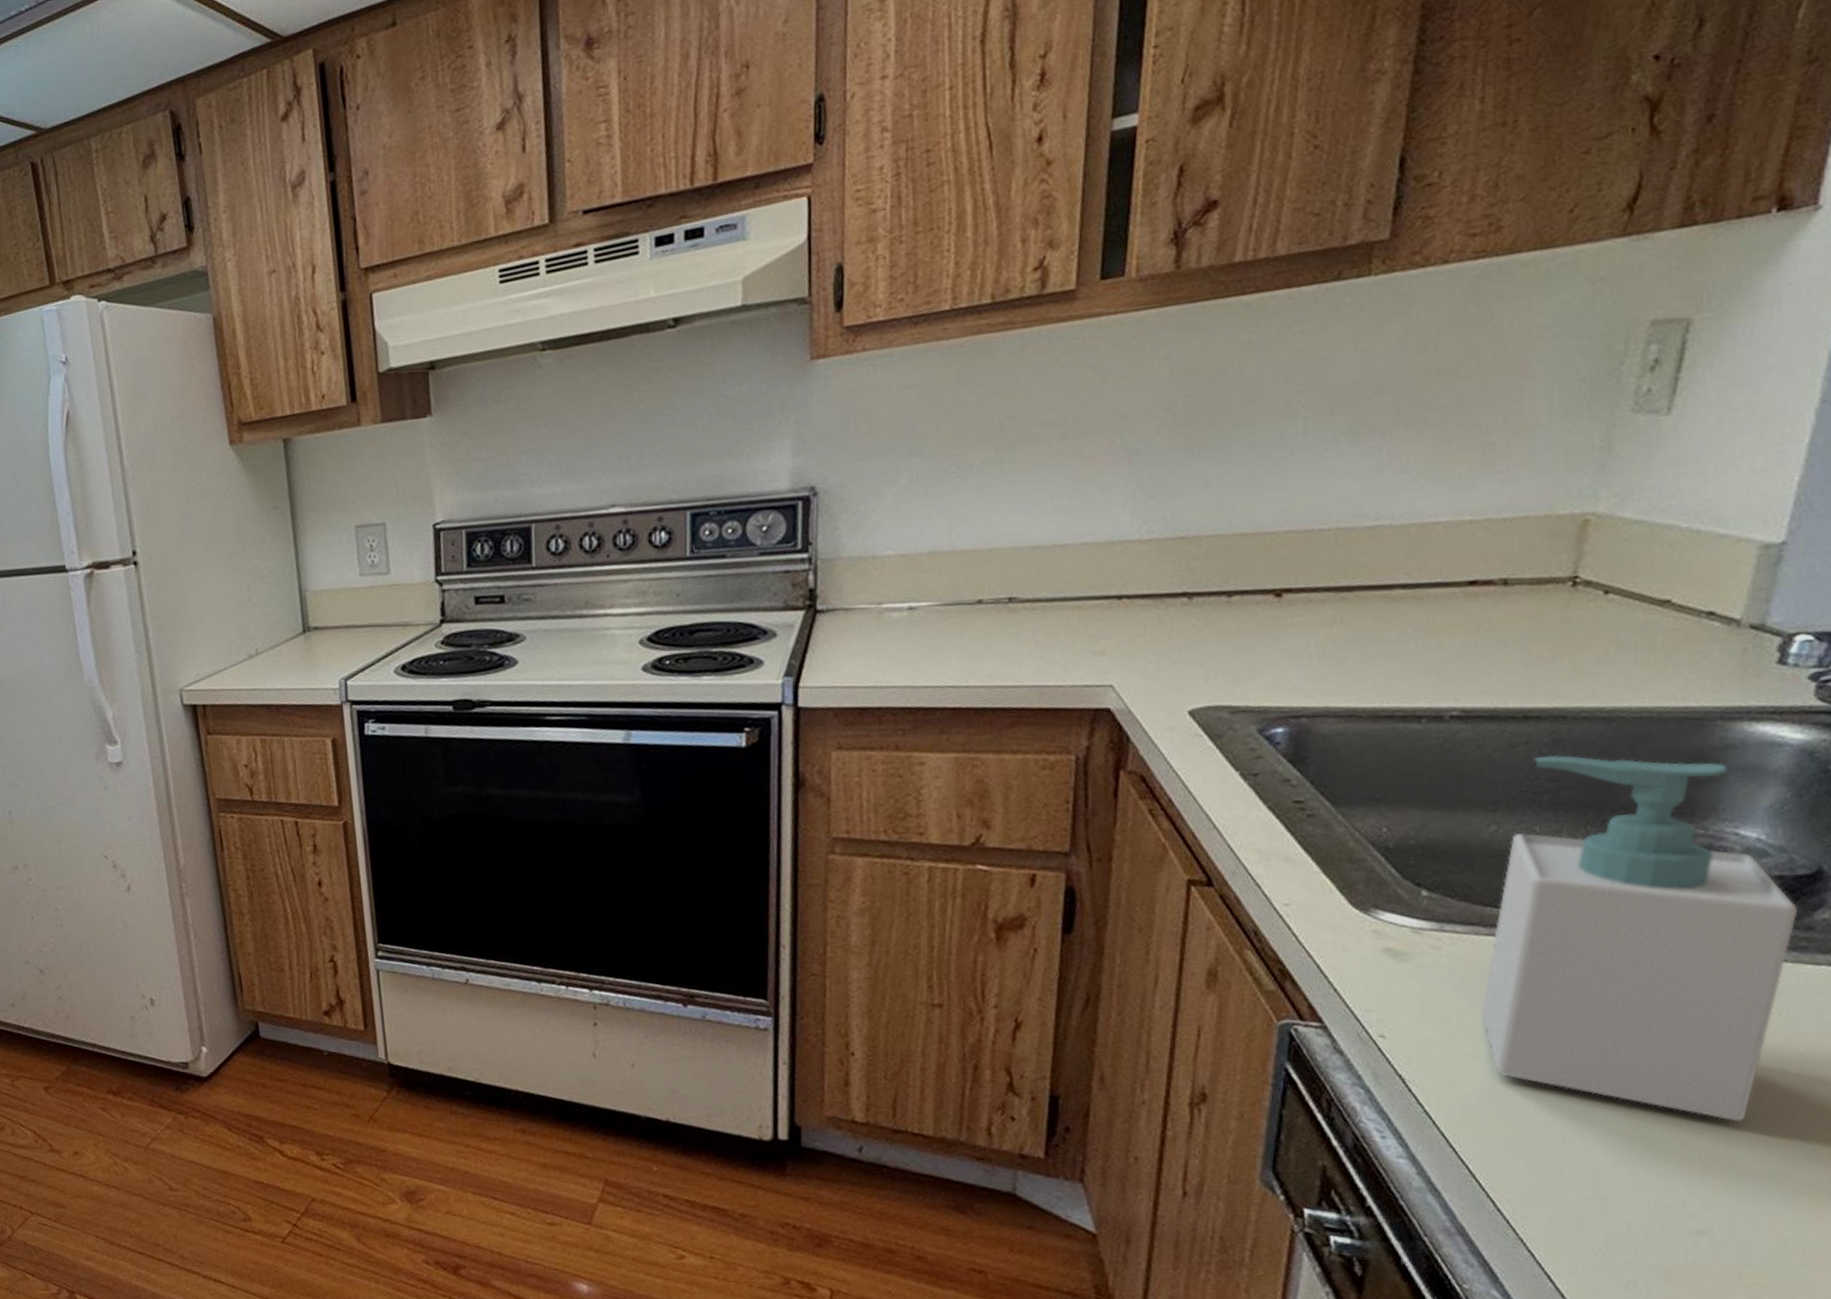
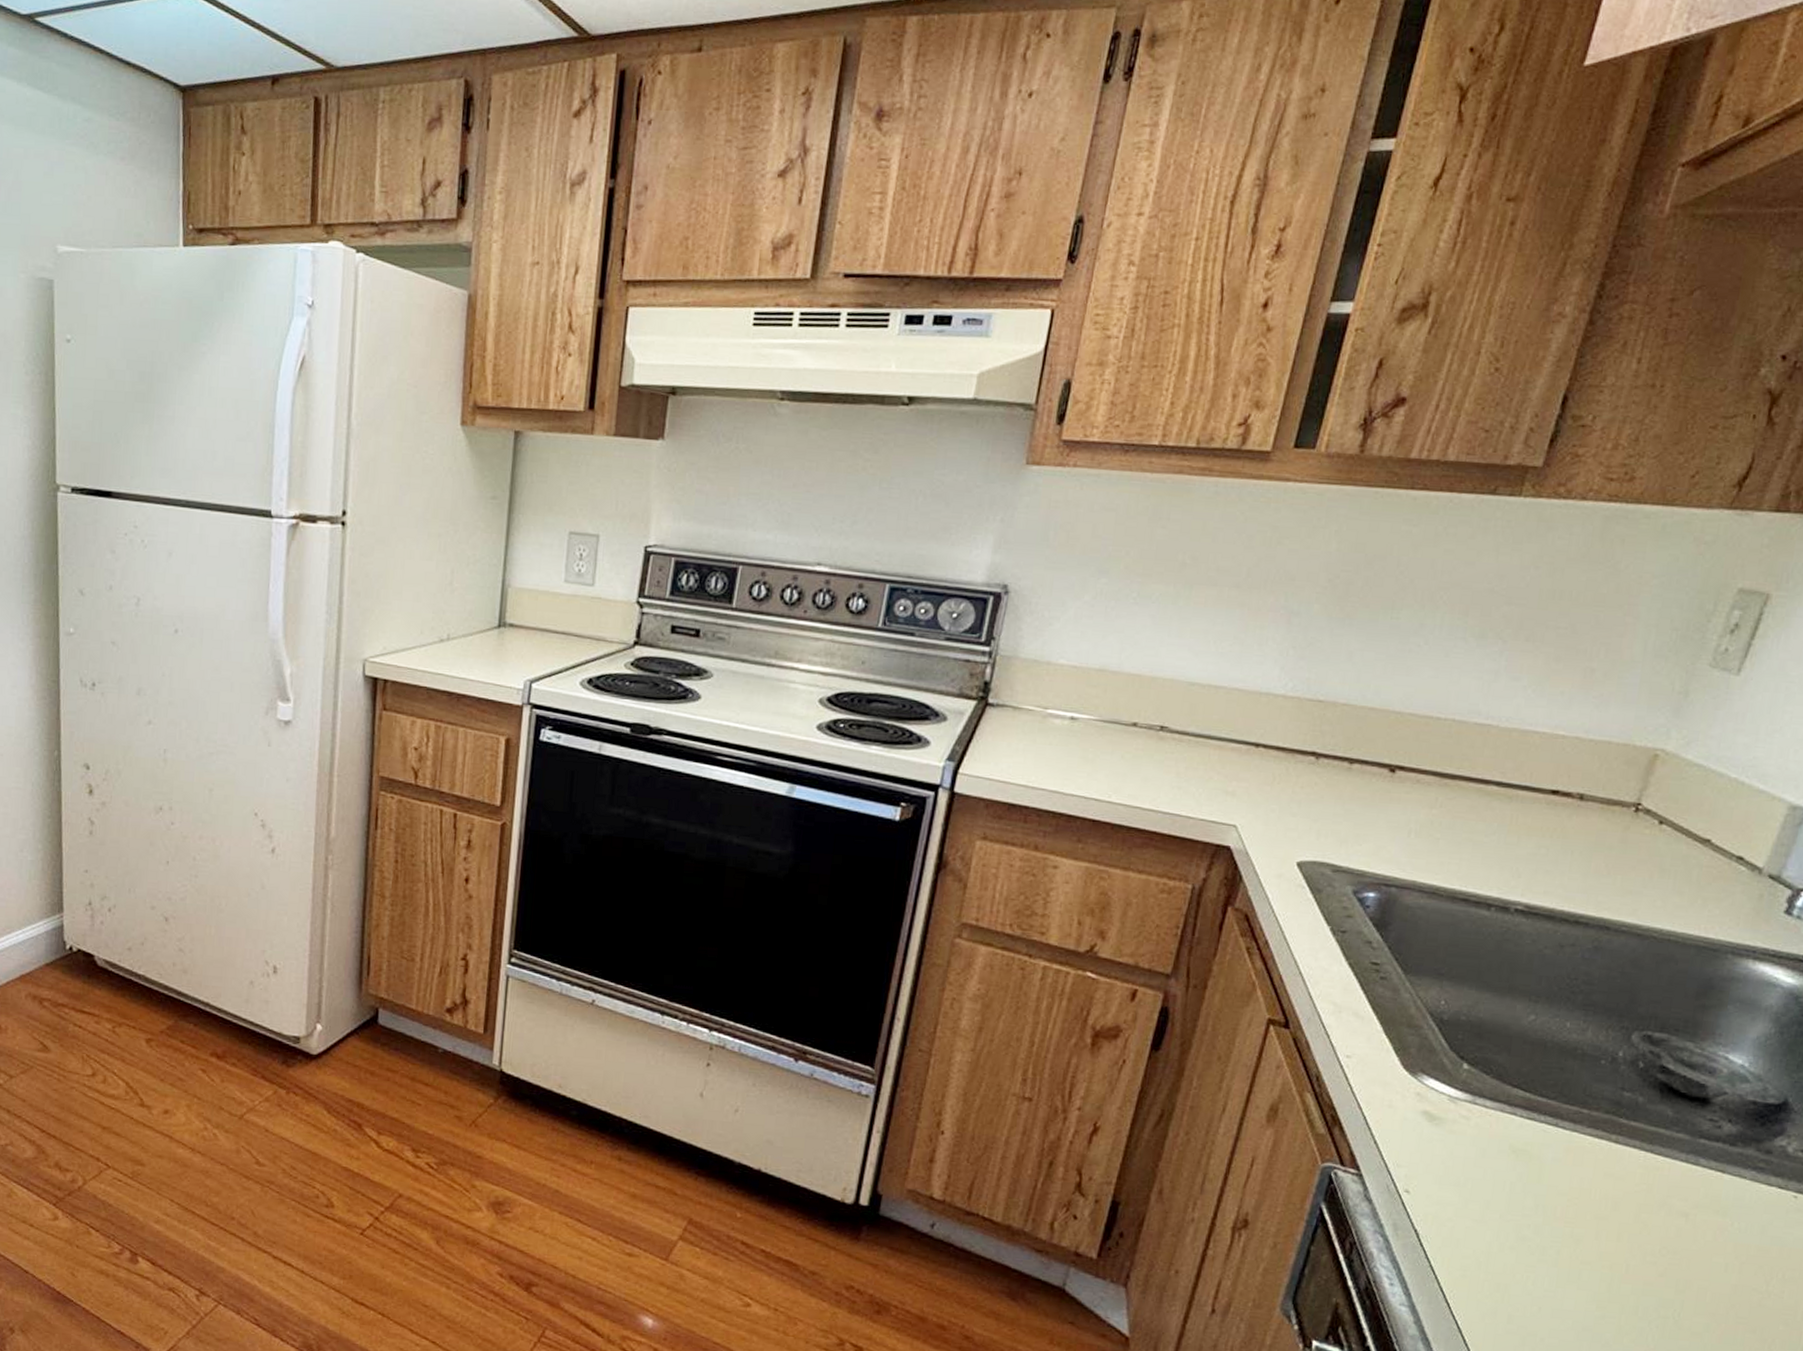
soap bottle: present [1481,754,1798,1122] -> none [1492,960,1763,1315]

